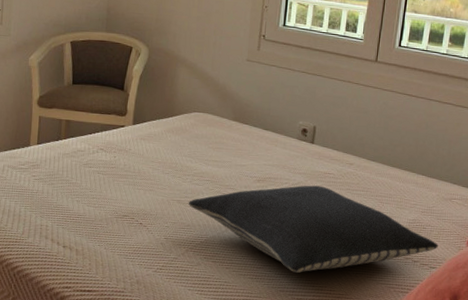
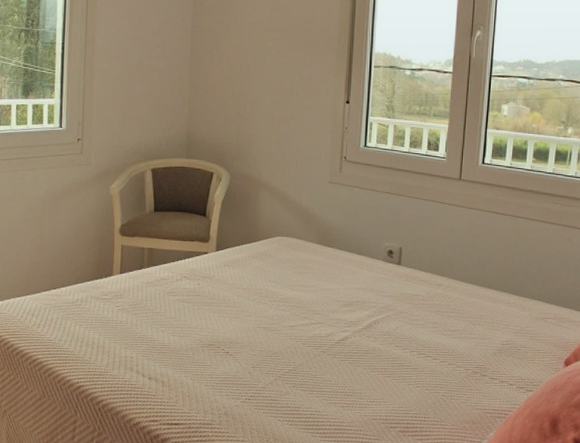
pillow: present [188,185,438,273] -> none [274,308,534,400]

